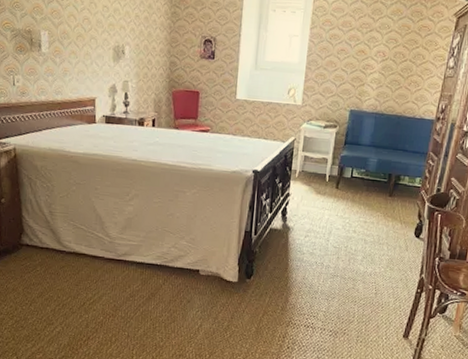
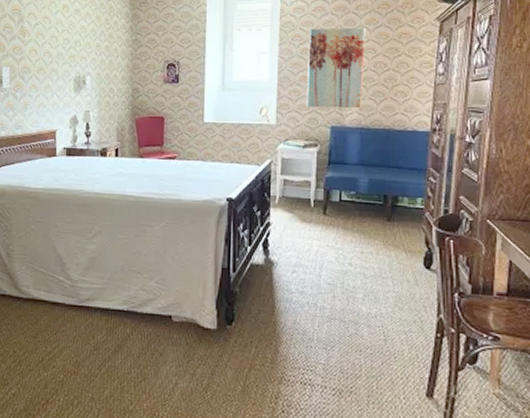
wall art: none [330,15,391,95] -> present [306,27,366,109]

